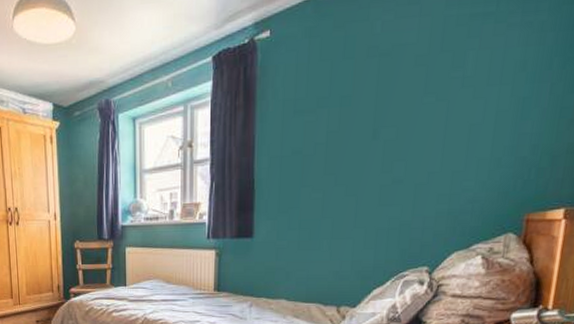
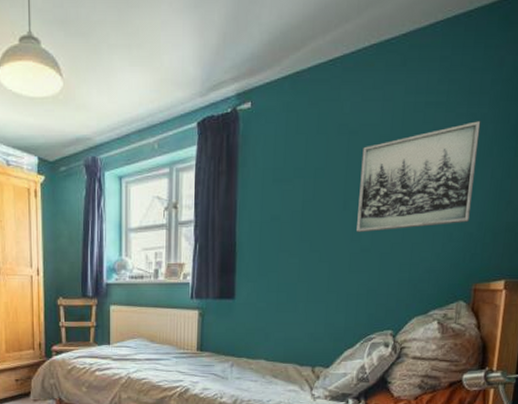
wall art: none [388,30,539,163] -> present [356,121,481,233]

